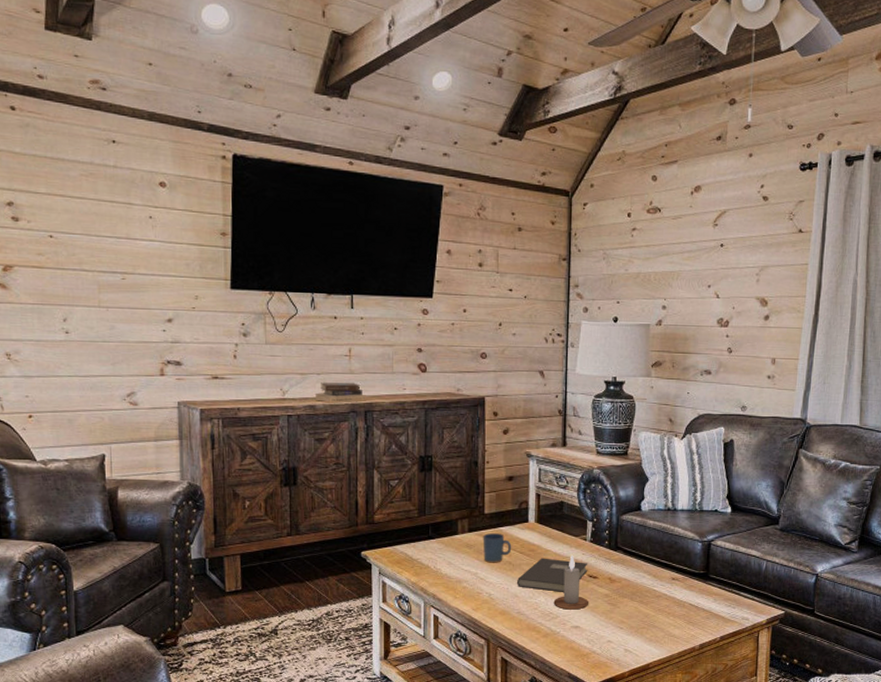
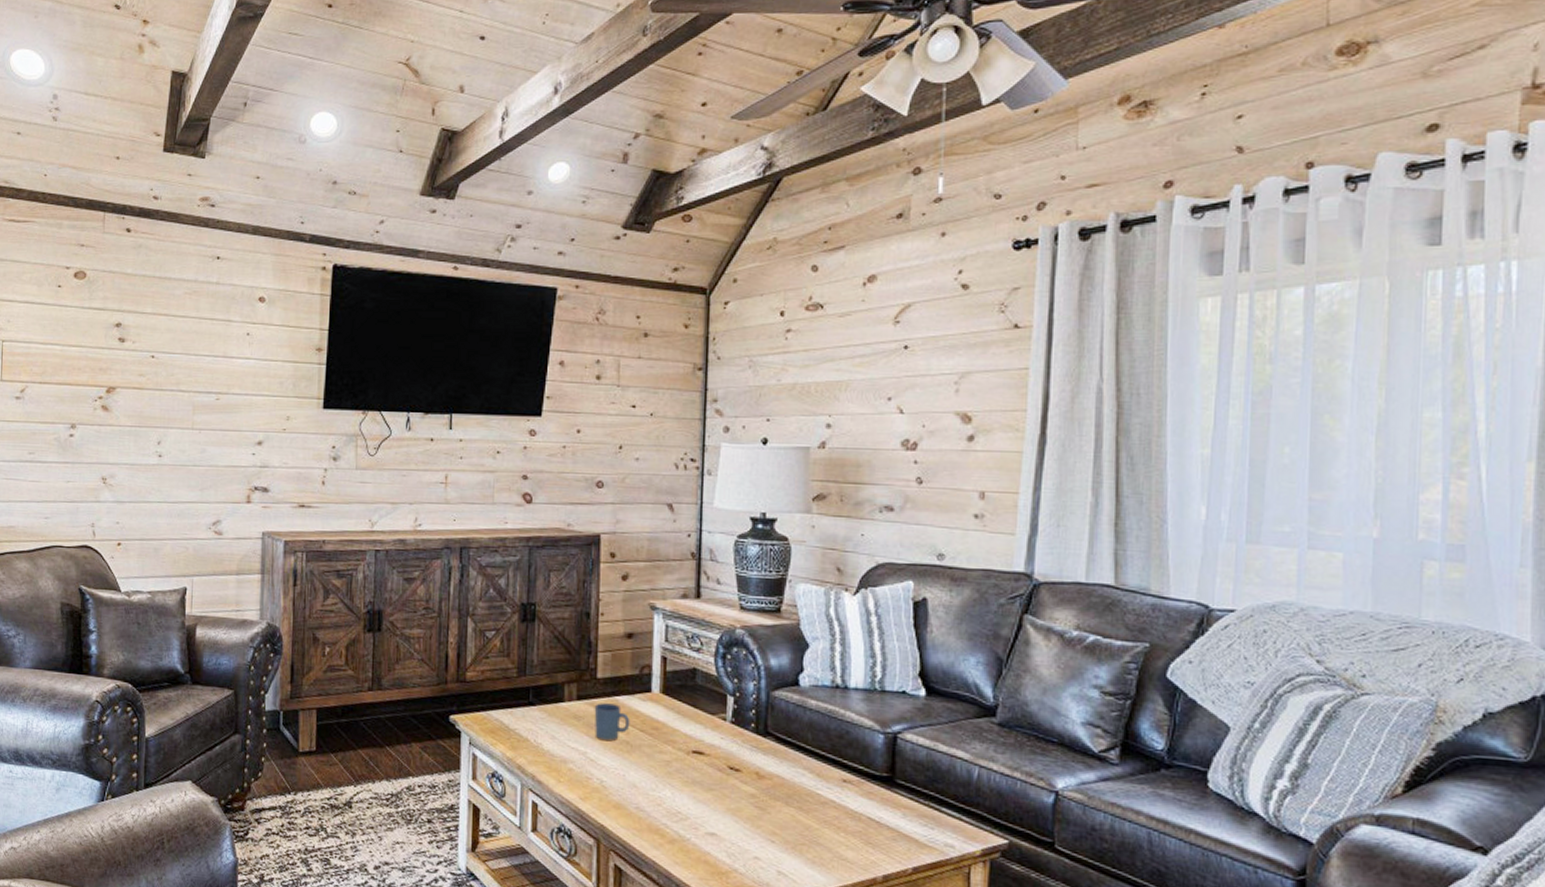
books: present [314,382,366,404] -> none [405,513,462,539]
book: present [517,558,588,592] -> none [636,739,728,786]
candle: present [553,554,589,610] -> none [682,738,730,812]

